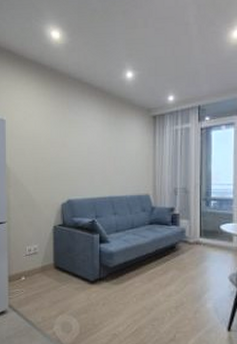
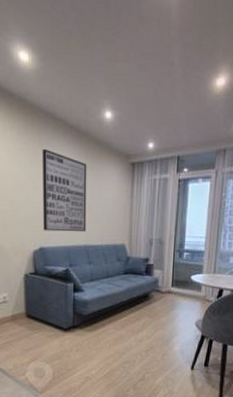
wall art: none [70,109,111,184] -> present [42,148,87,232]

